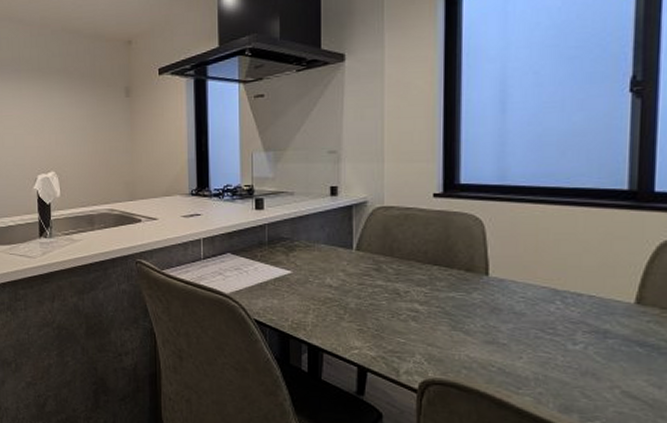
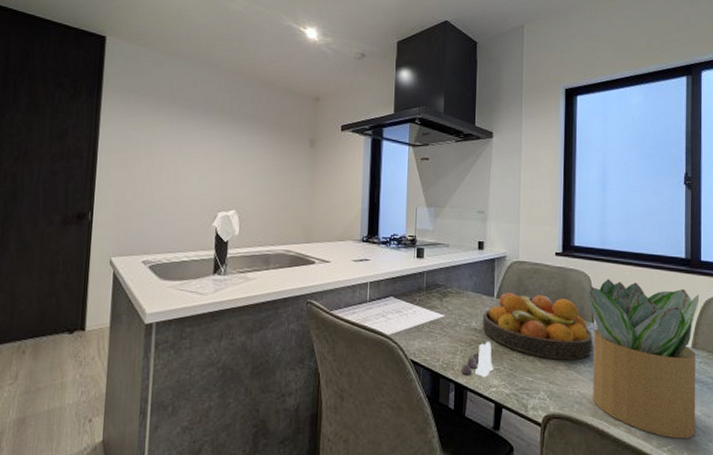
salt and pepper shaker set: none [314,298,354,338] -> present [460,341,493,377]
fruit bowl: none [339,243,487,319] -> present [482,292,593,360]
potted plant: none [467,222,650,413] -> present [579,279,700,439]

